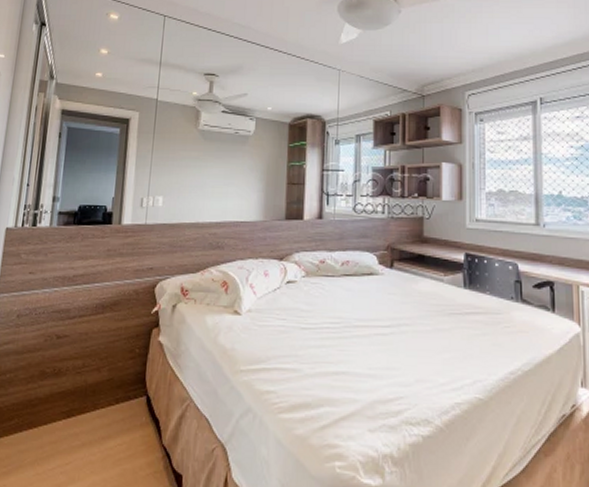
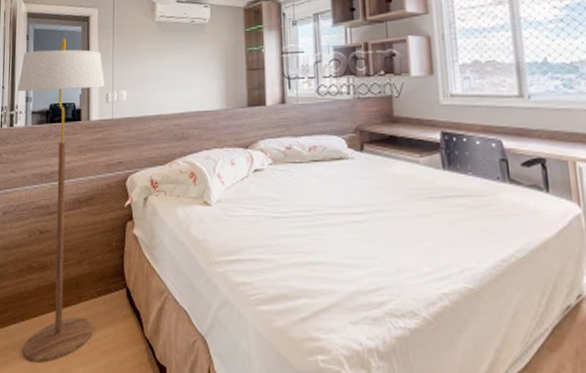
floor lamp: none [26,139,141,473] -> present [18,38,106,364]

